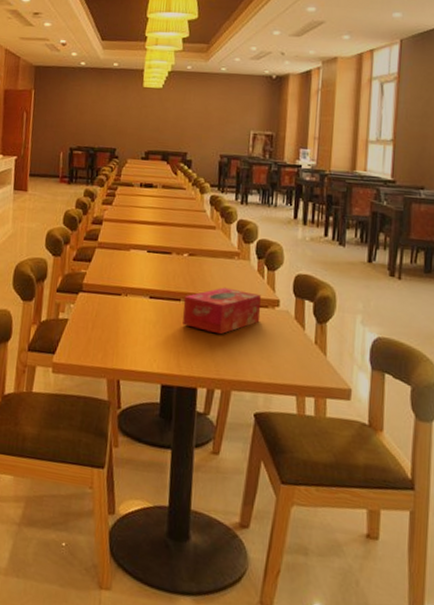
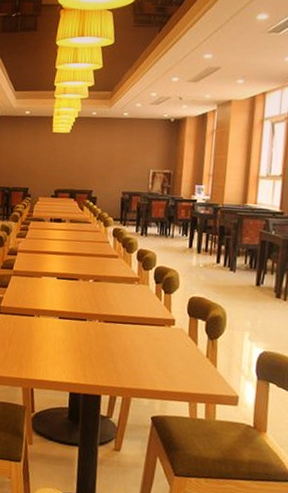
tissue box: present [182,287,261,335] -> none [88,308,158,350]

